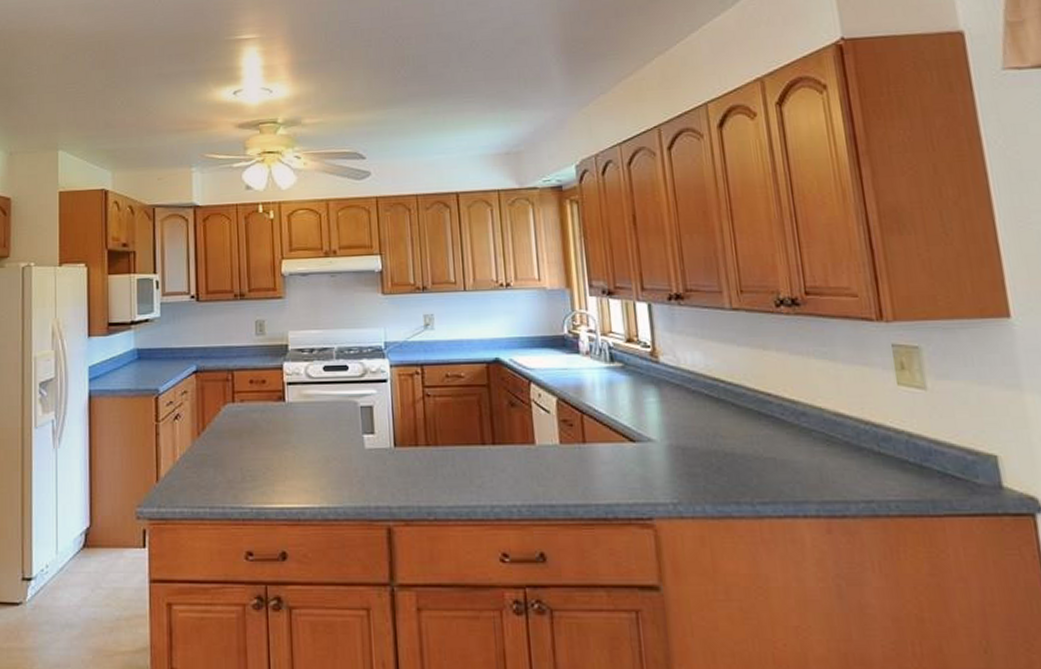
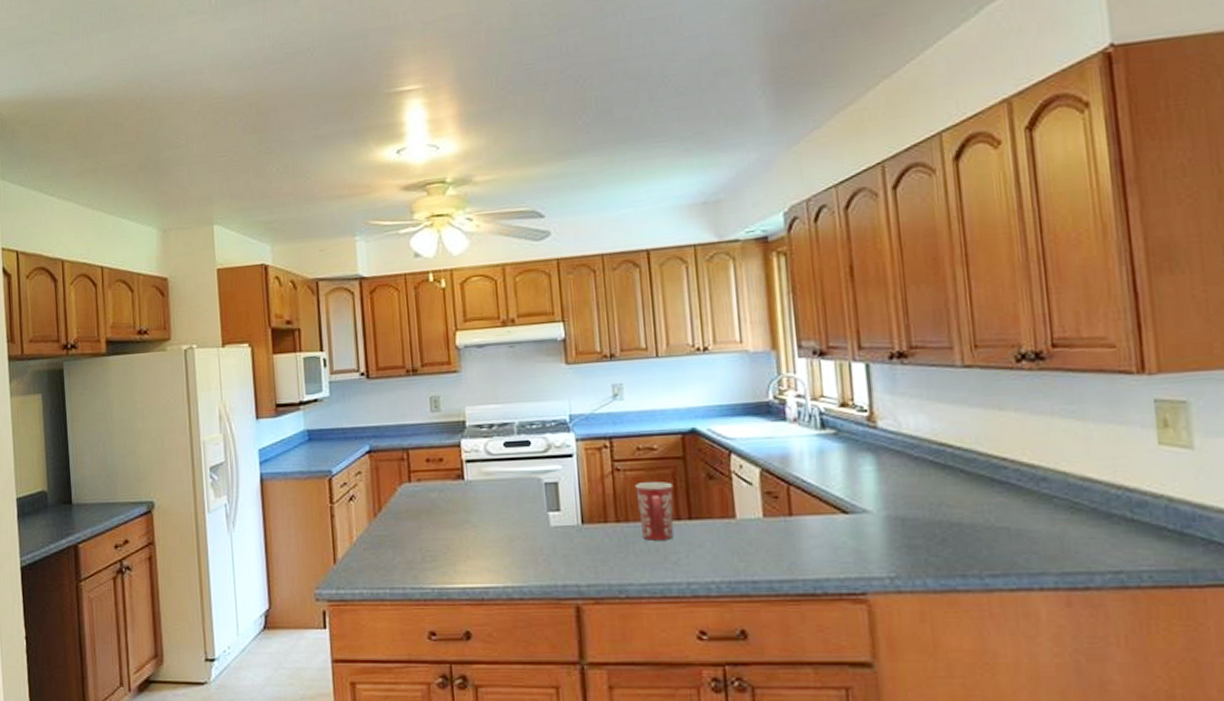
mug: none [444,408,479,464] -> present [635,482,674,541]

